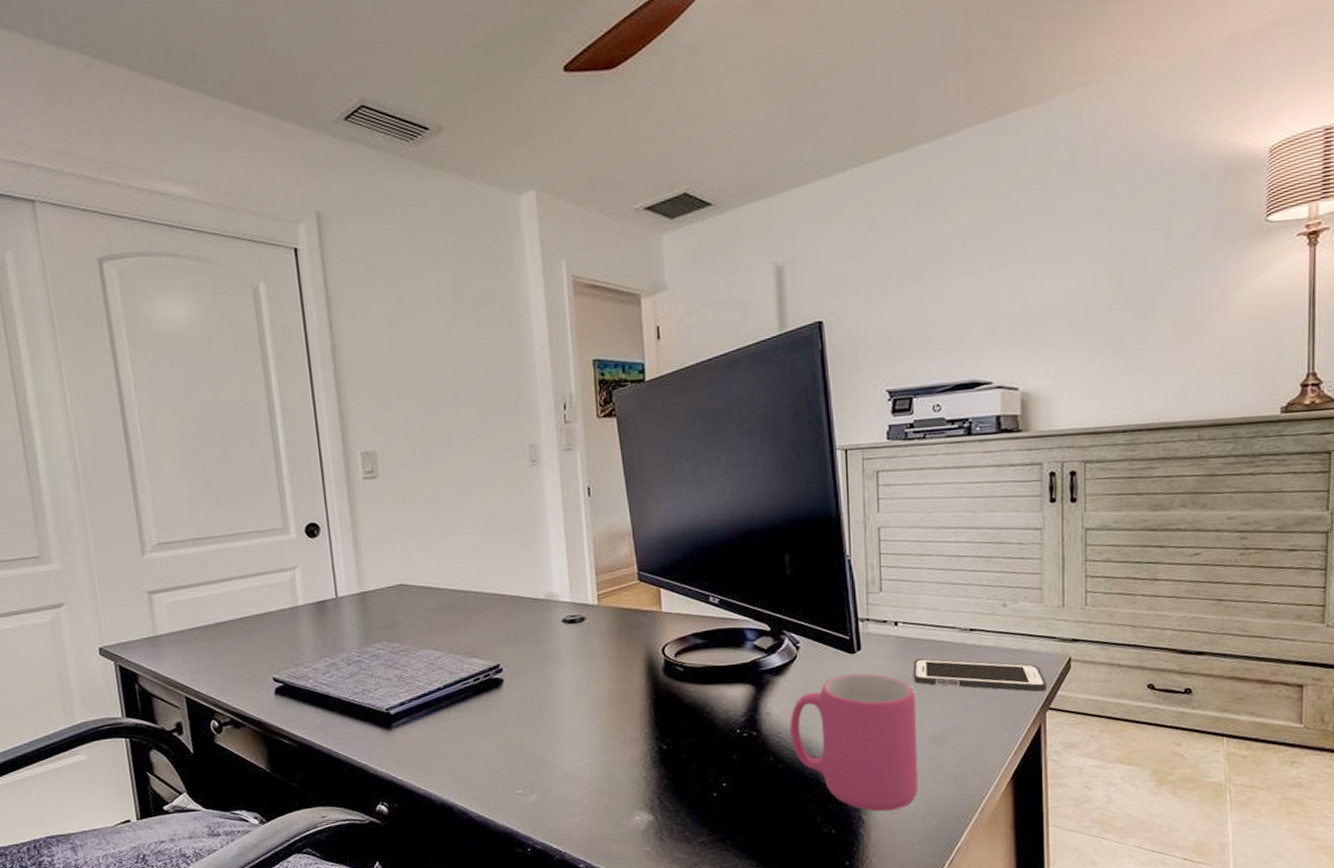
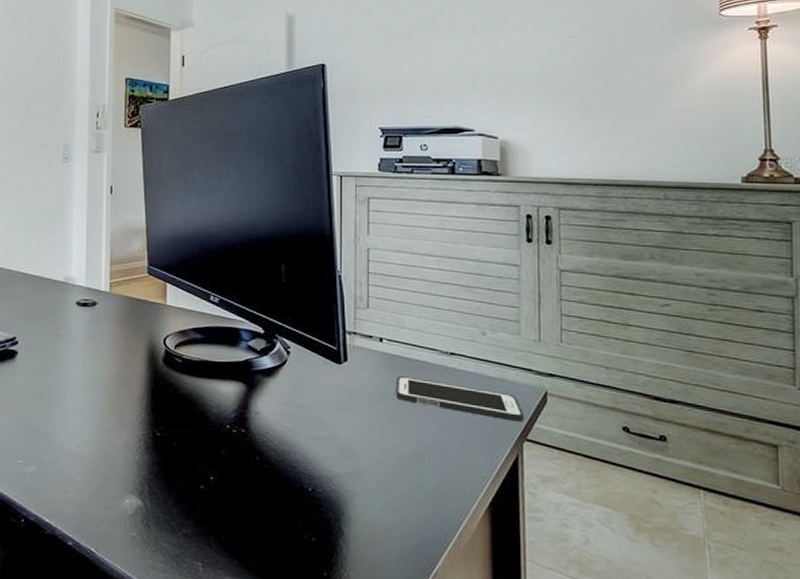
mug: present [789,673,918,812] -> none [277,383,398,525]

